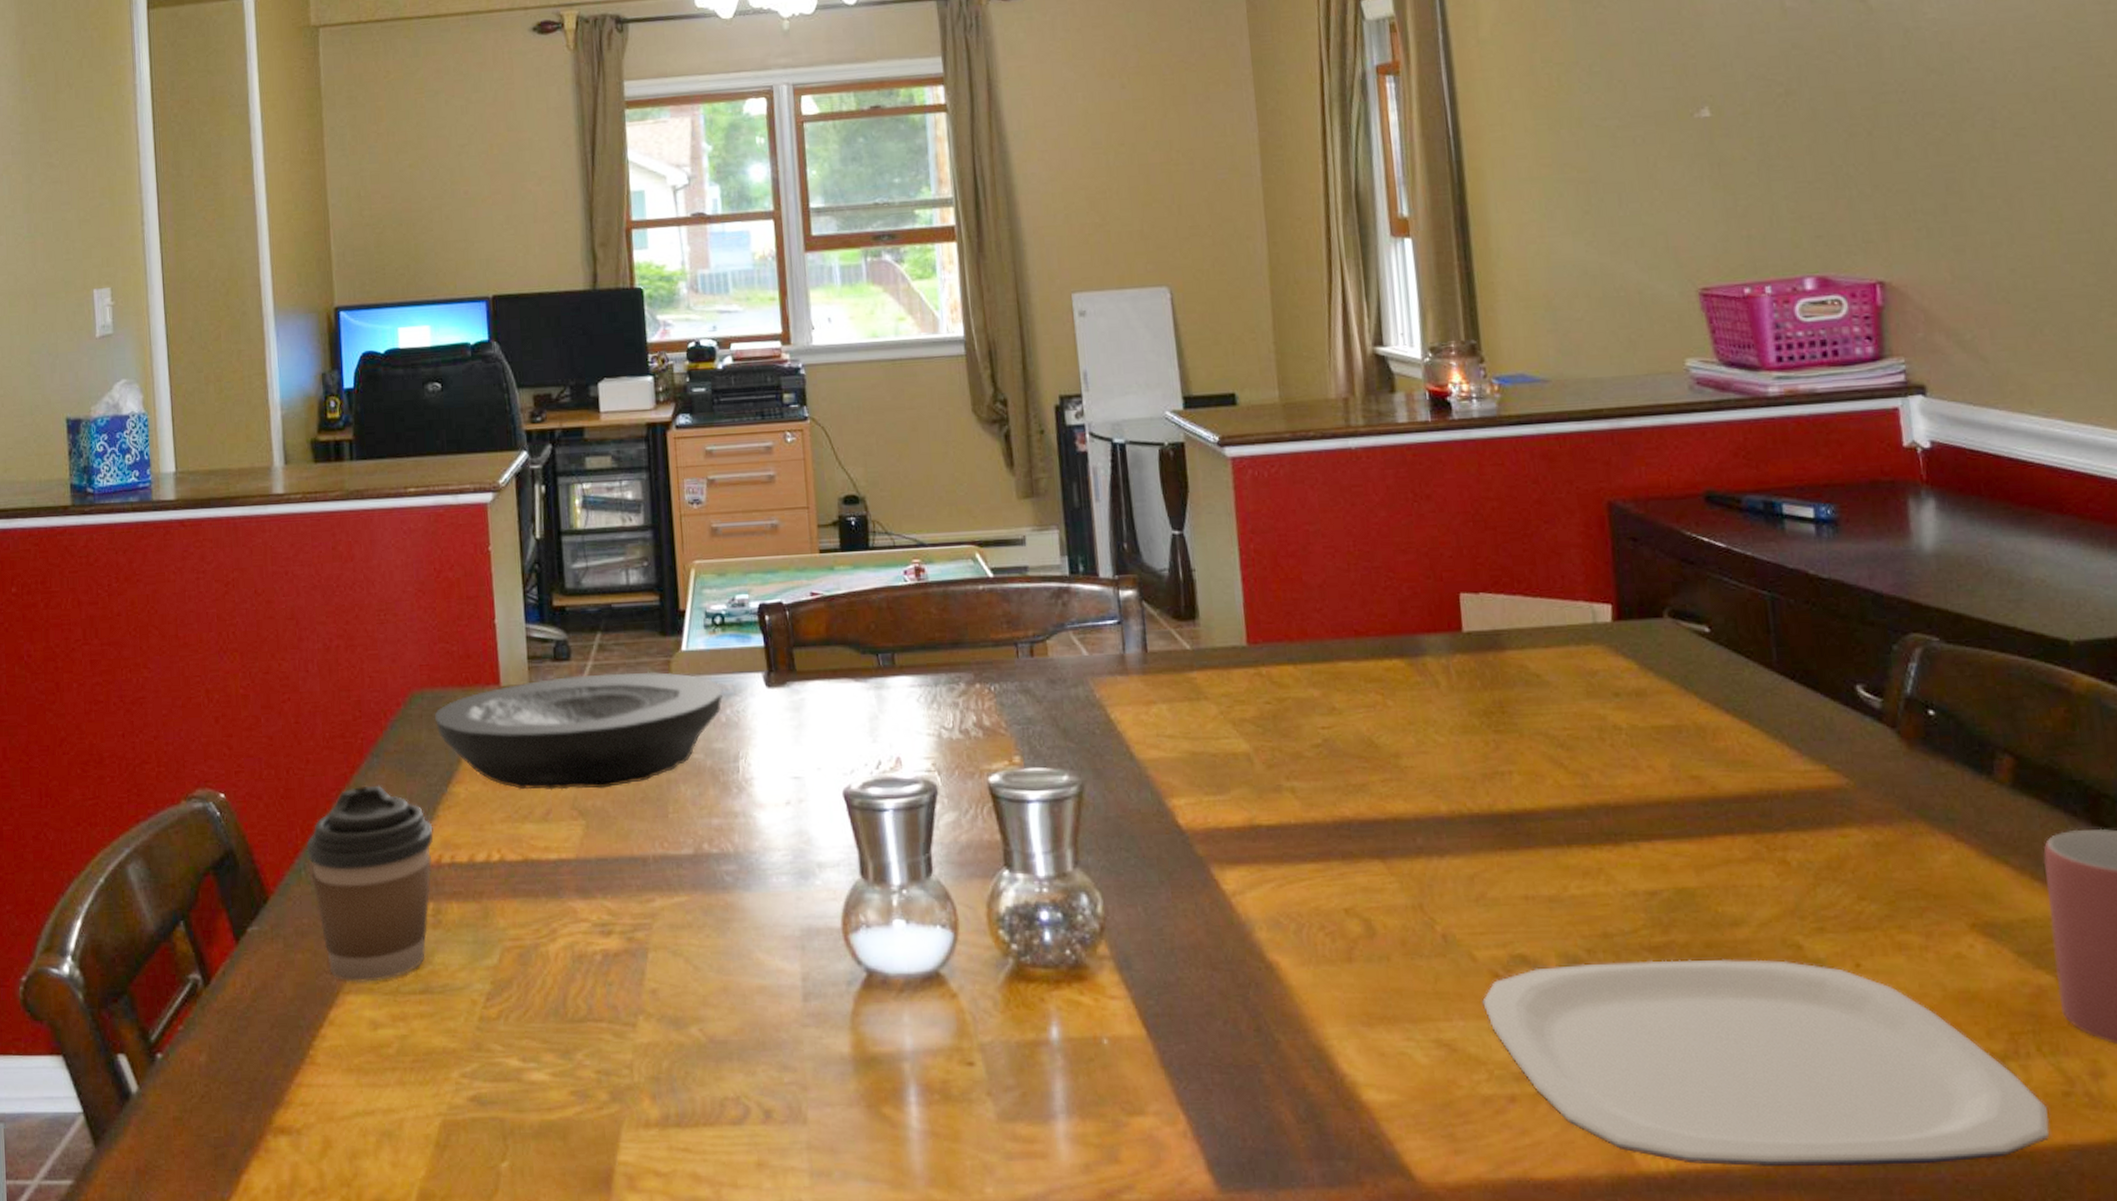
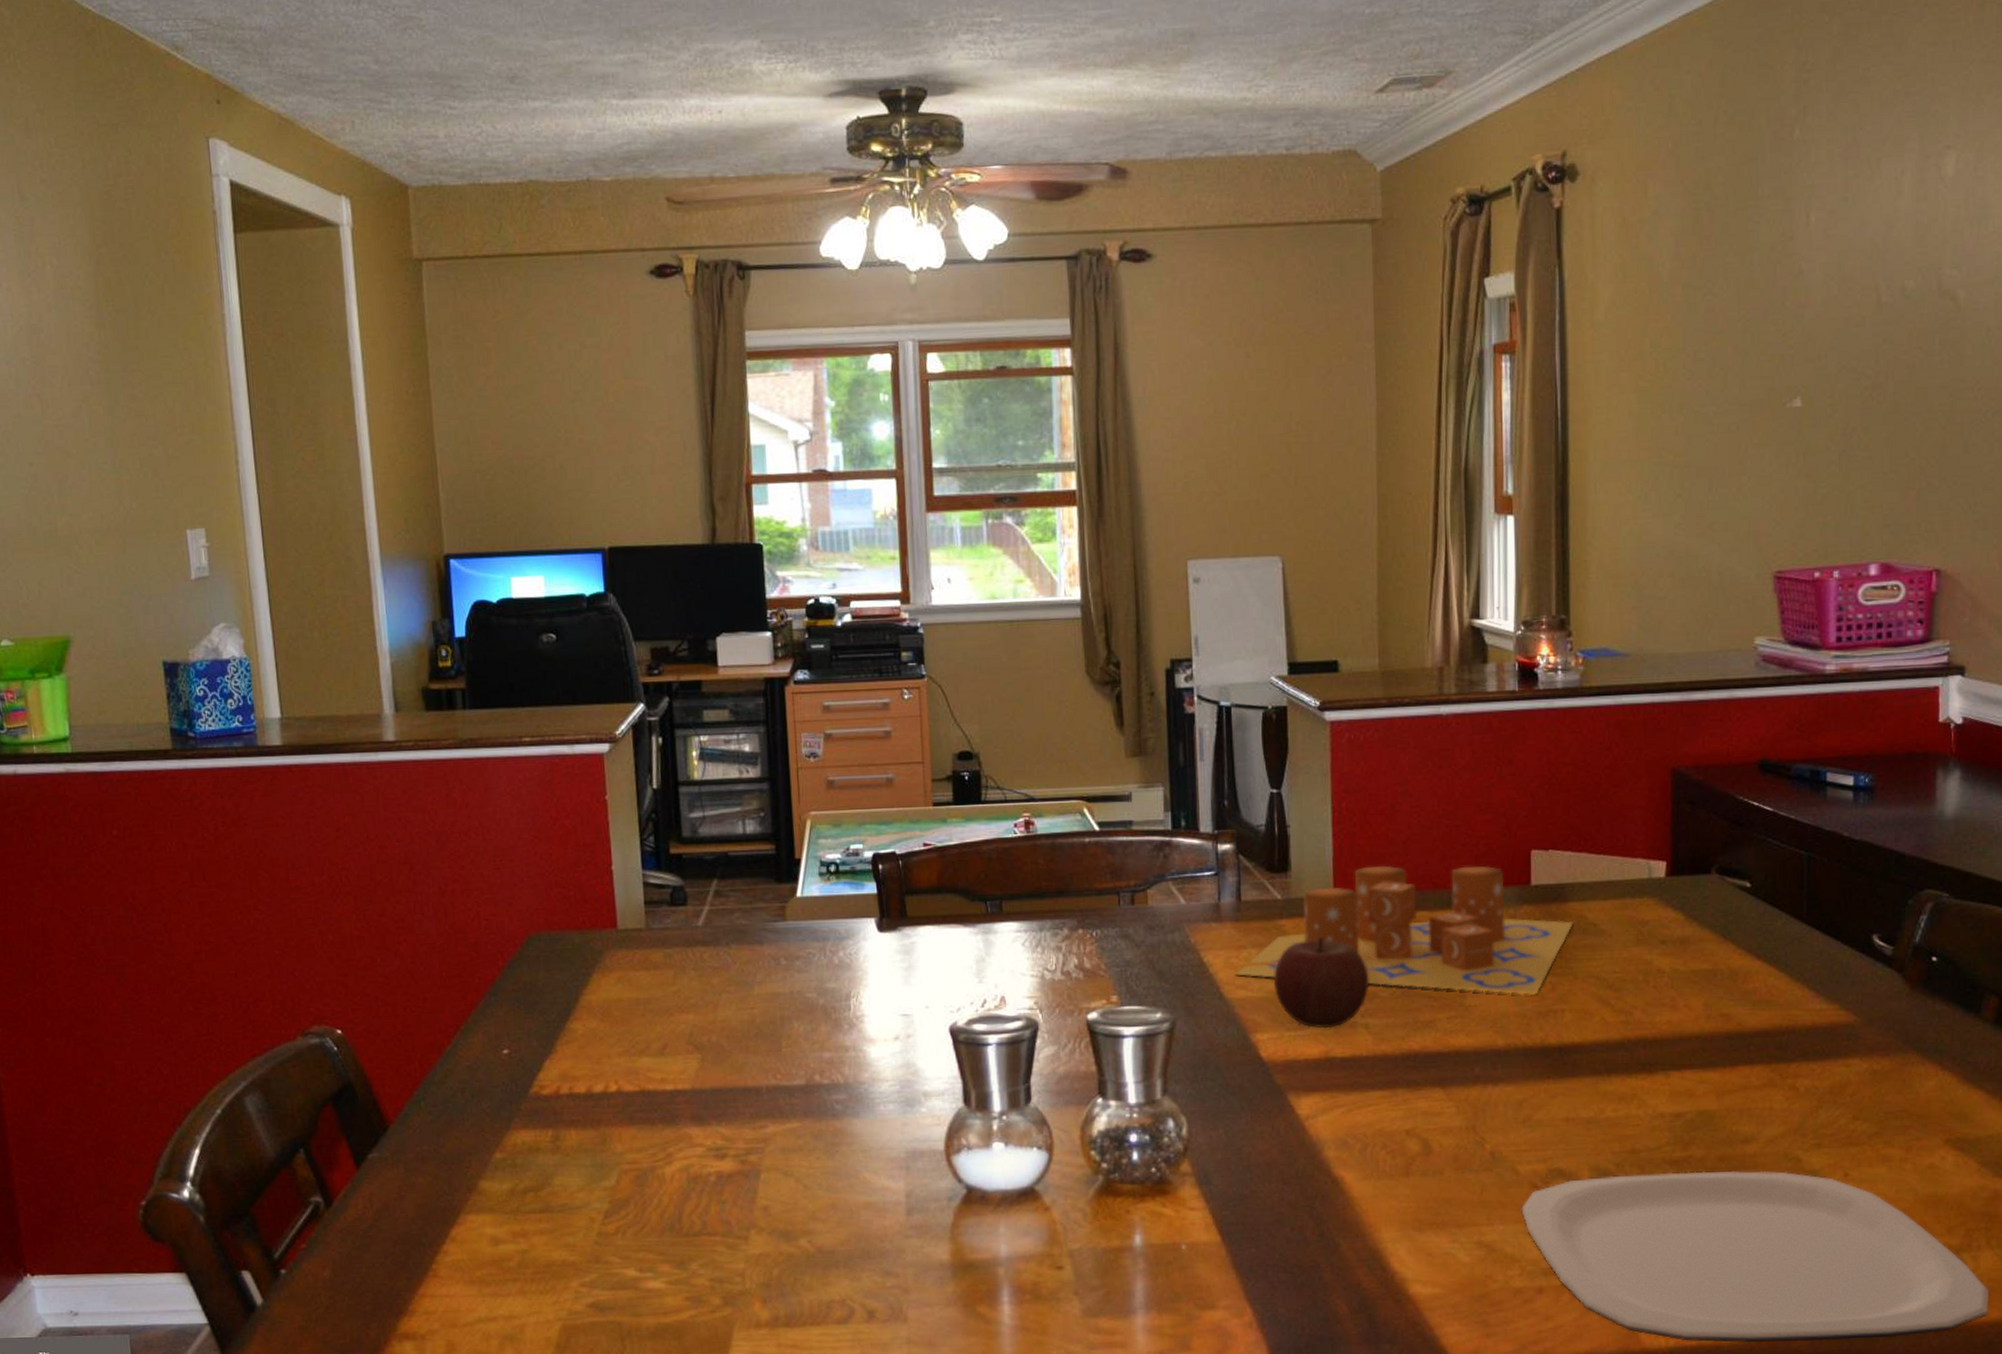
coffee cup: present [307,785,434,982] -> none [426,1022,552,1203]
plate: present [435,672,723,790] -> none [552,916,837,1027]
candle: none [1145,611,1514,754] -> present [1235,865,1574,995]
apple: none [1187,691,1293,793] -> present [1273,938,1369,1029]

